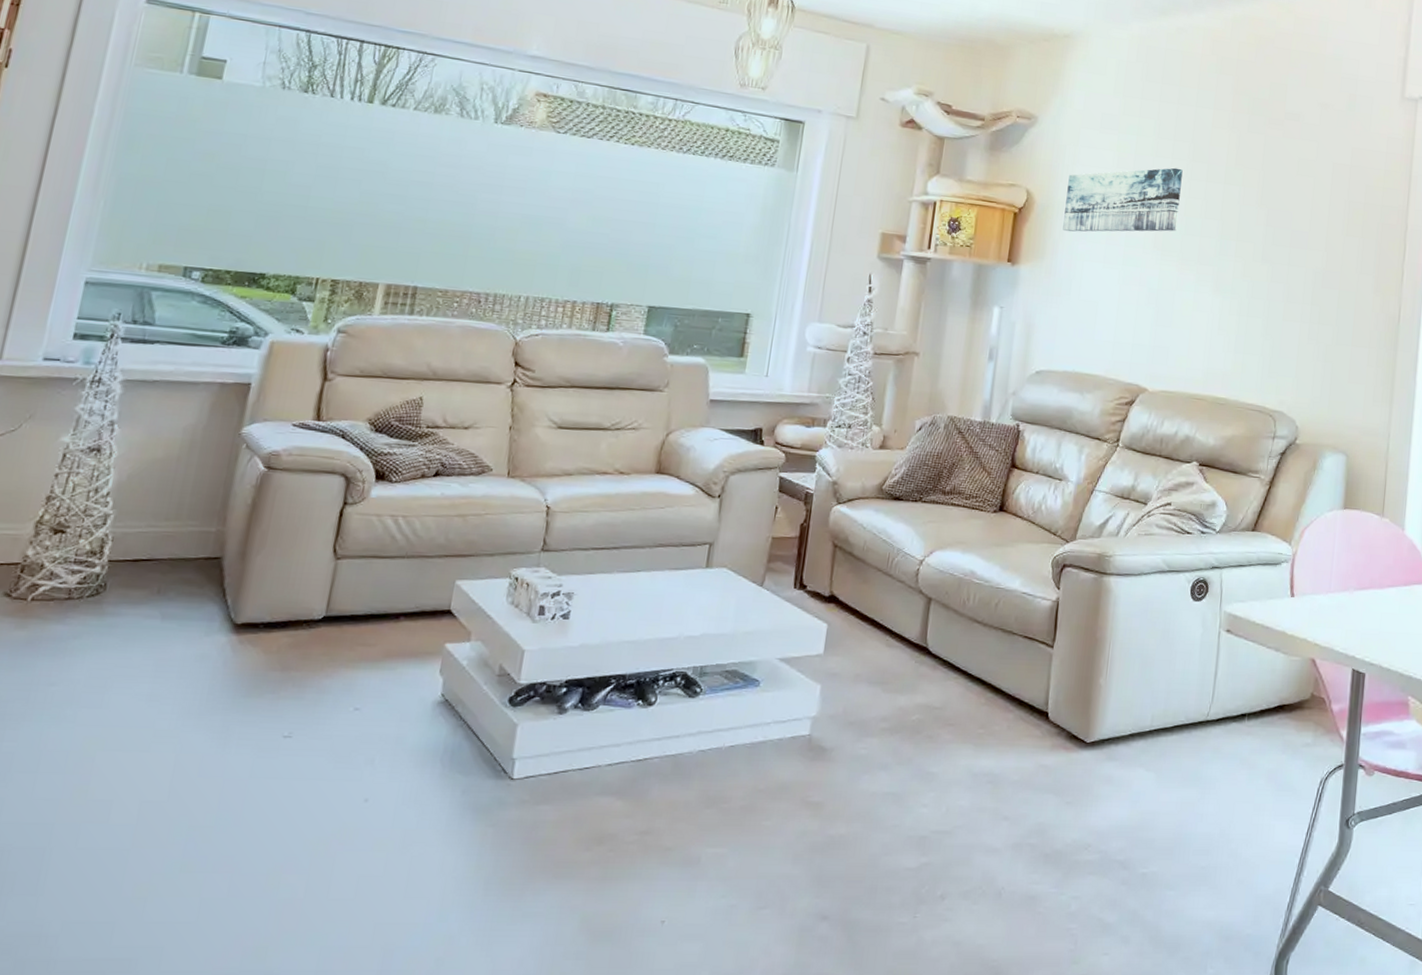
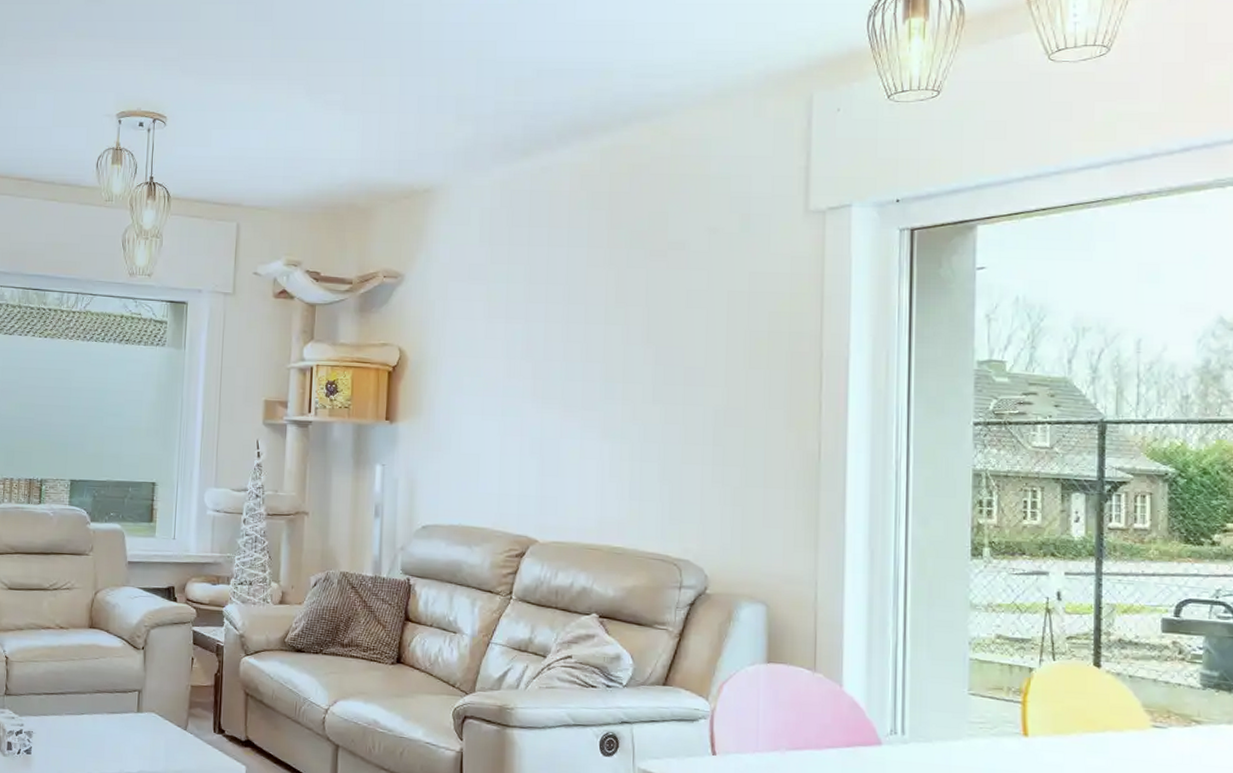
wall art: present [1063,167,1183,232] -> none [438,312,558,387]

